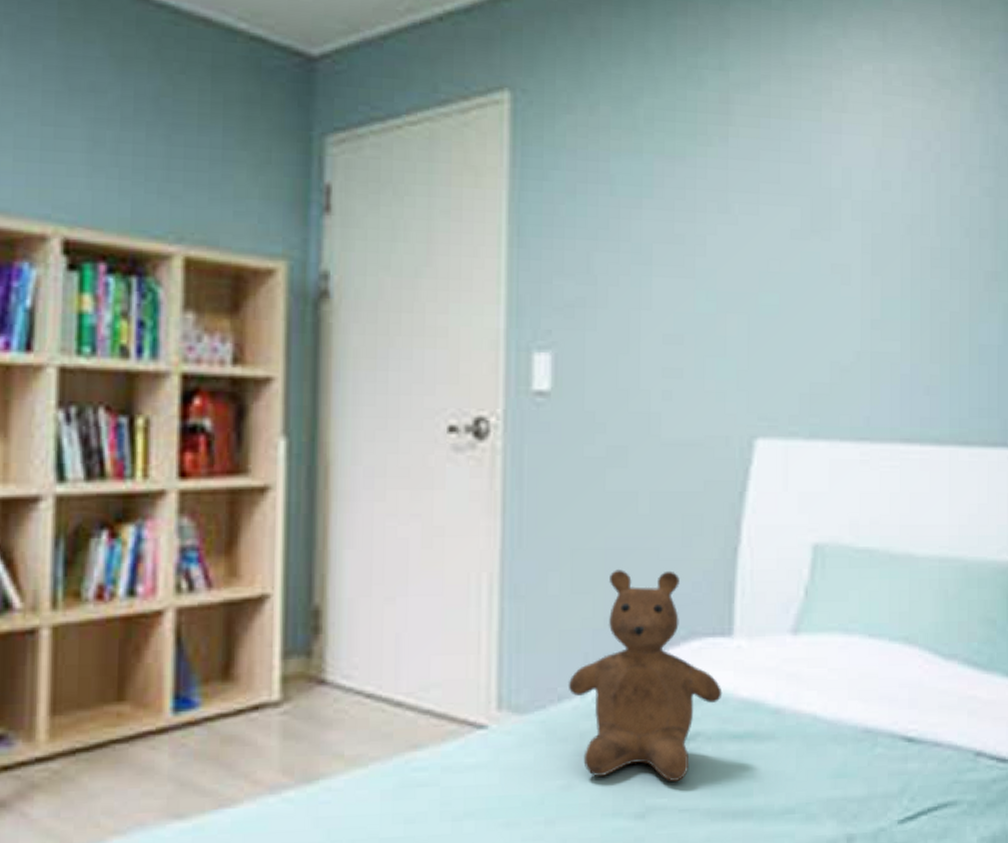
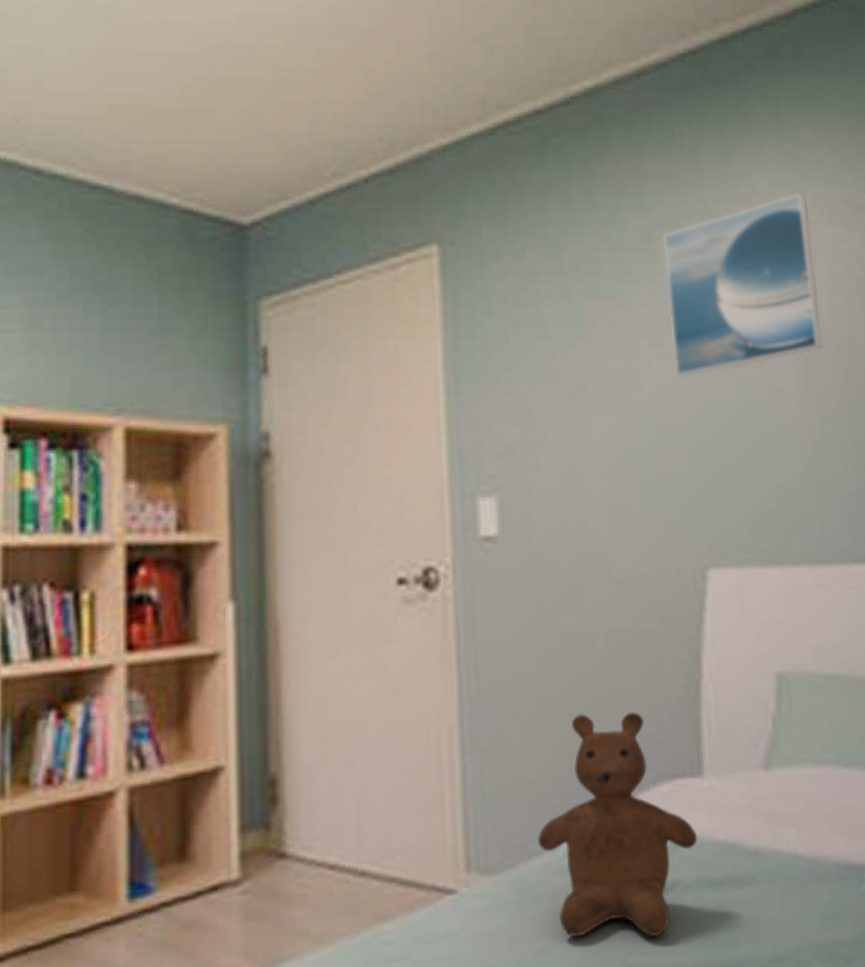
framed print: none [740,63,893,246] -> present [663,194,823,378]

